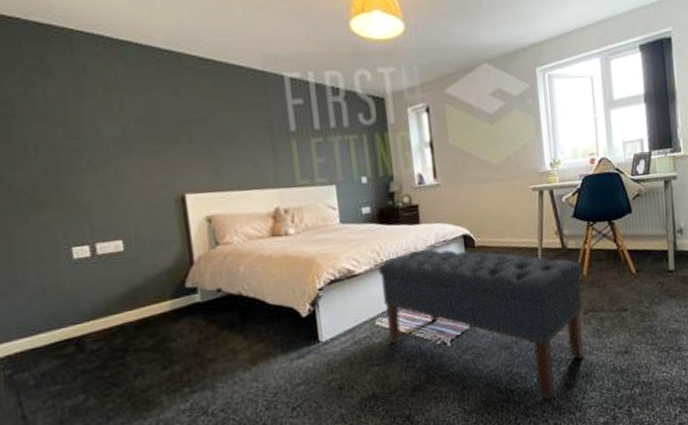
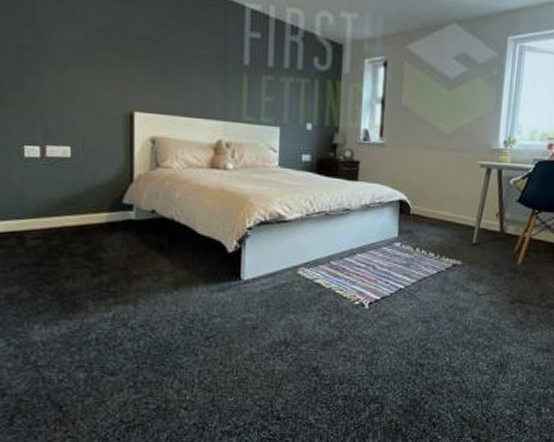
bench: present [378,248,584,401] -> none [308,207,517,382]

